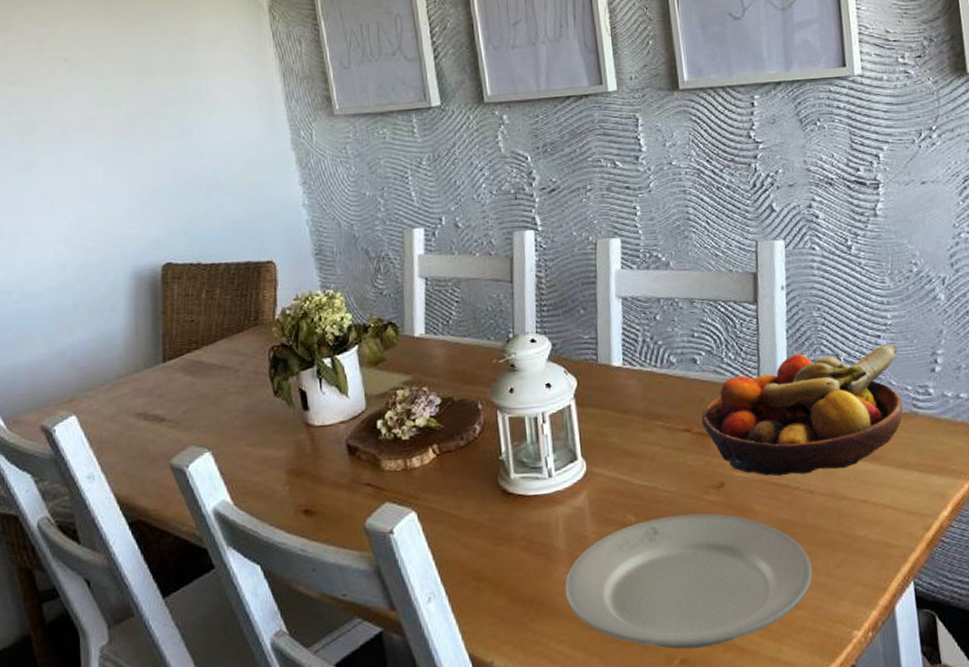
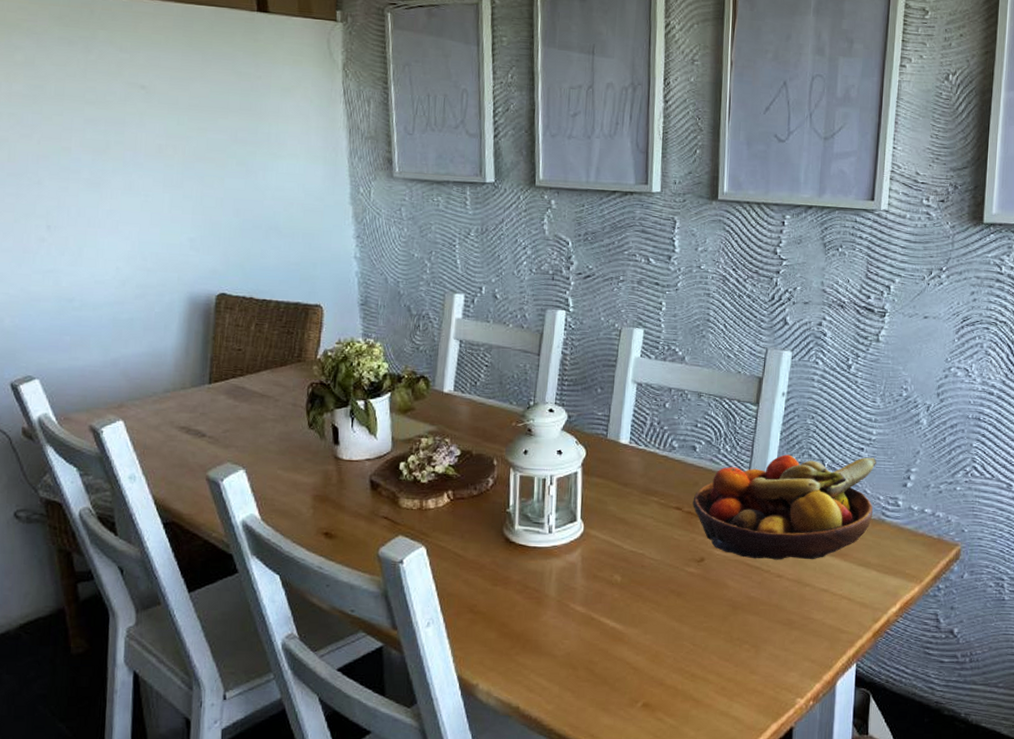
plate: present [565,513,813,650] -> none [550,580,770,696]

